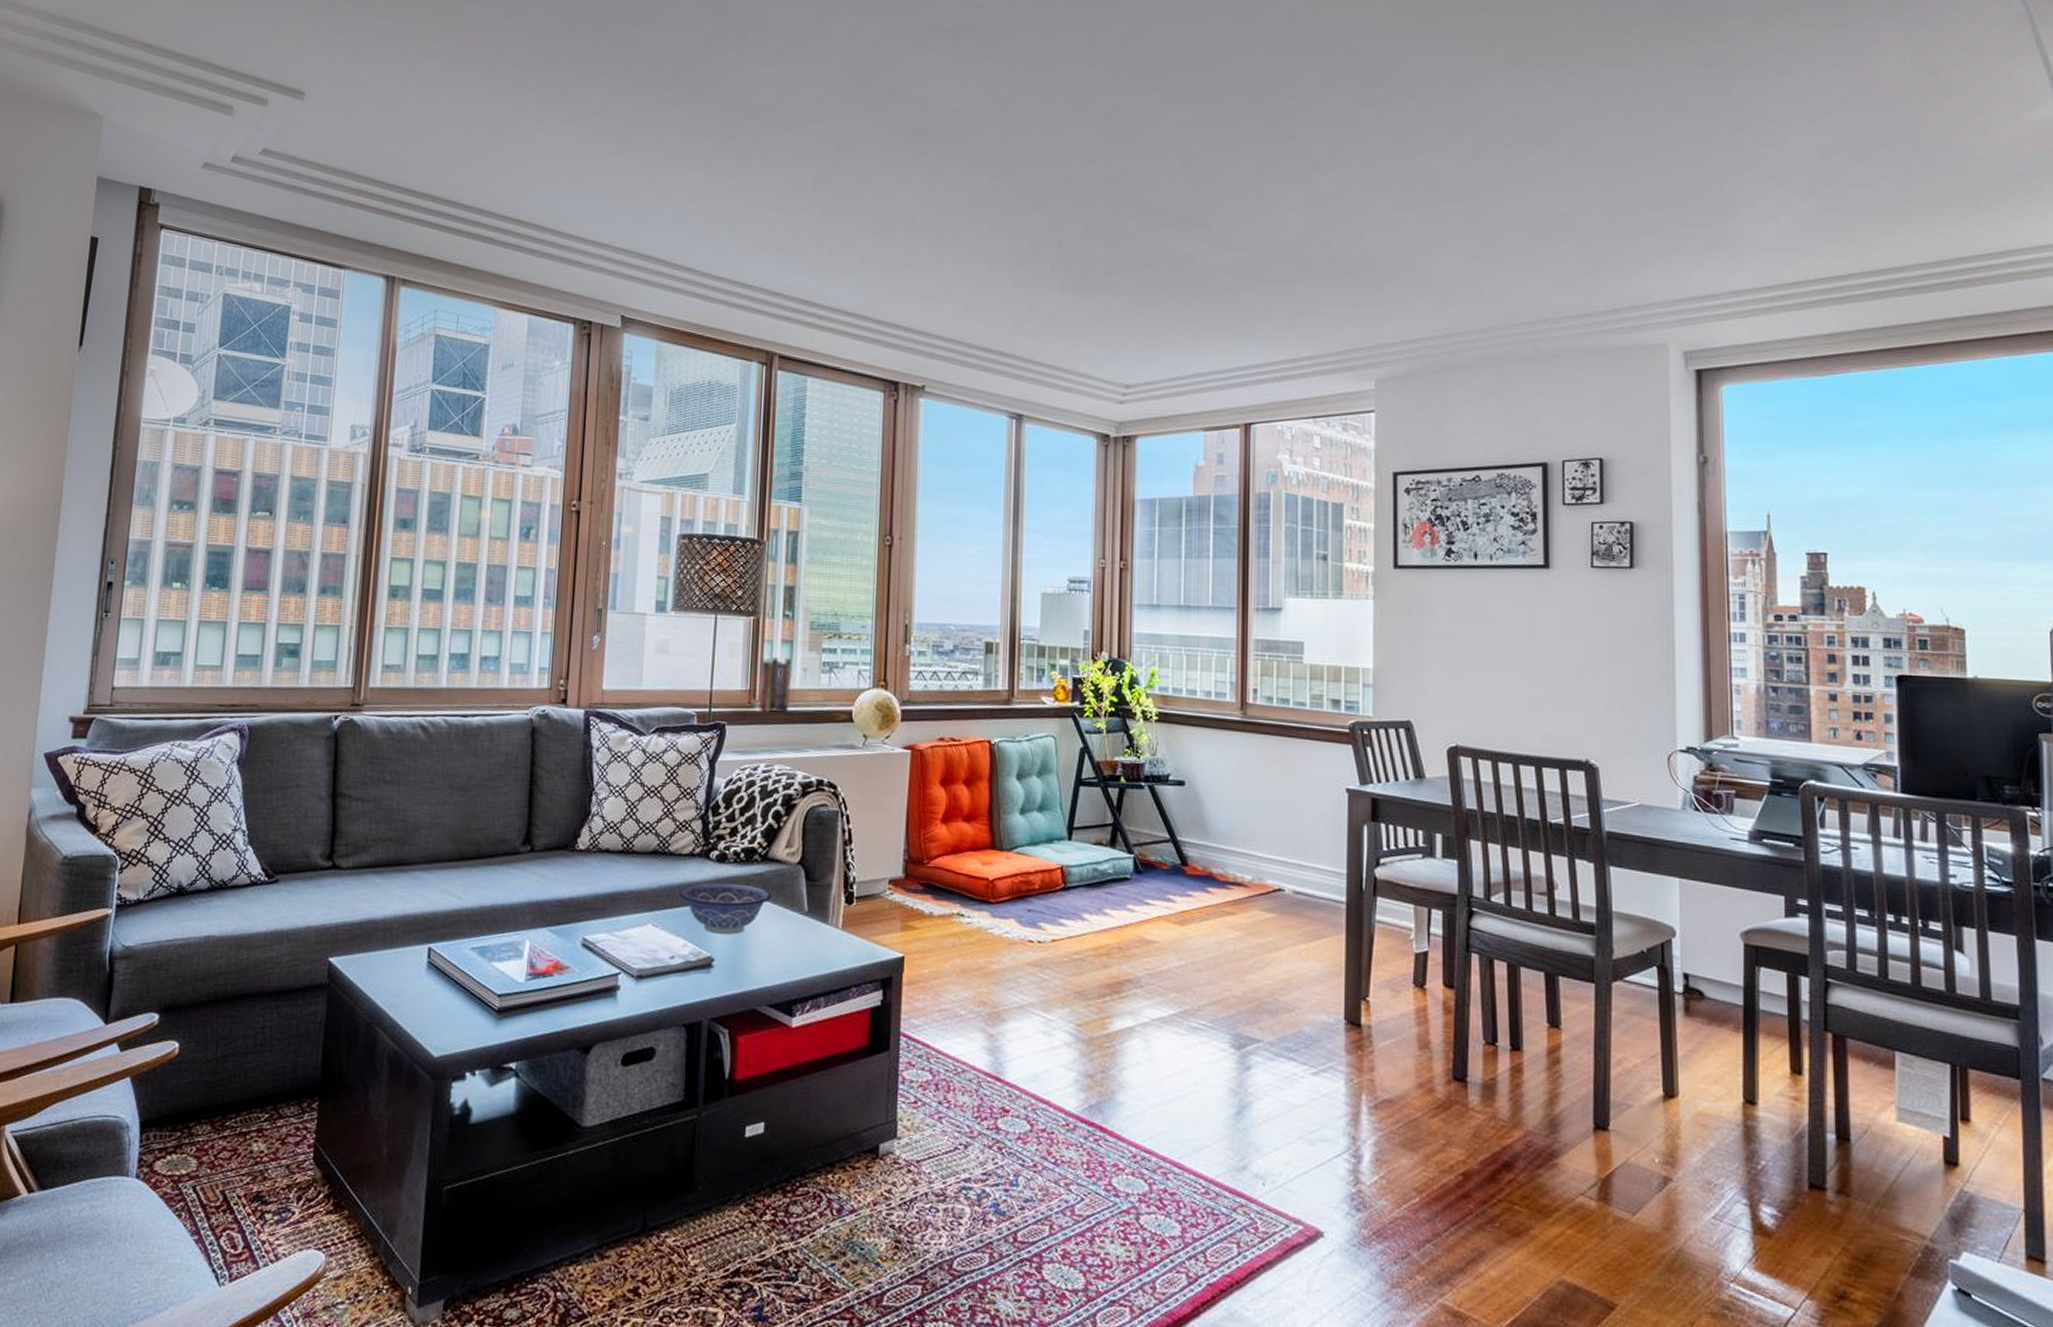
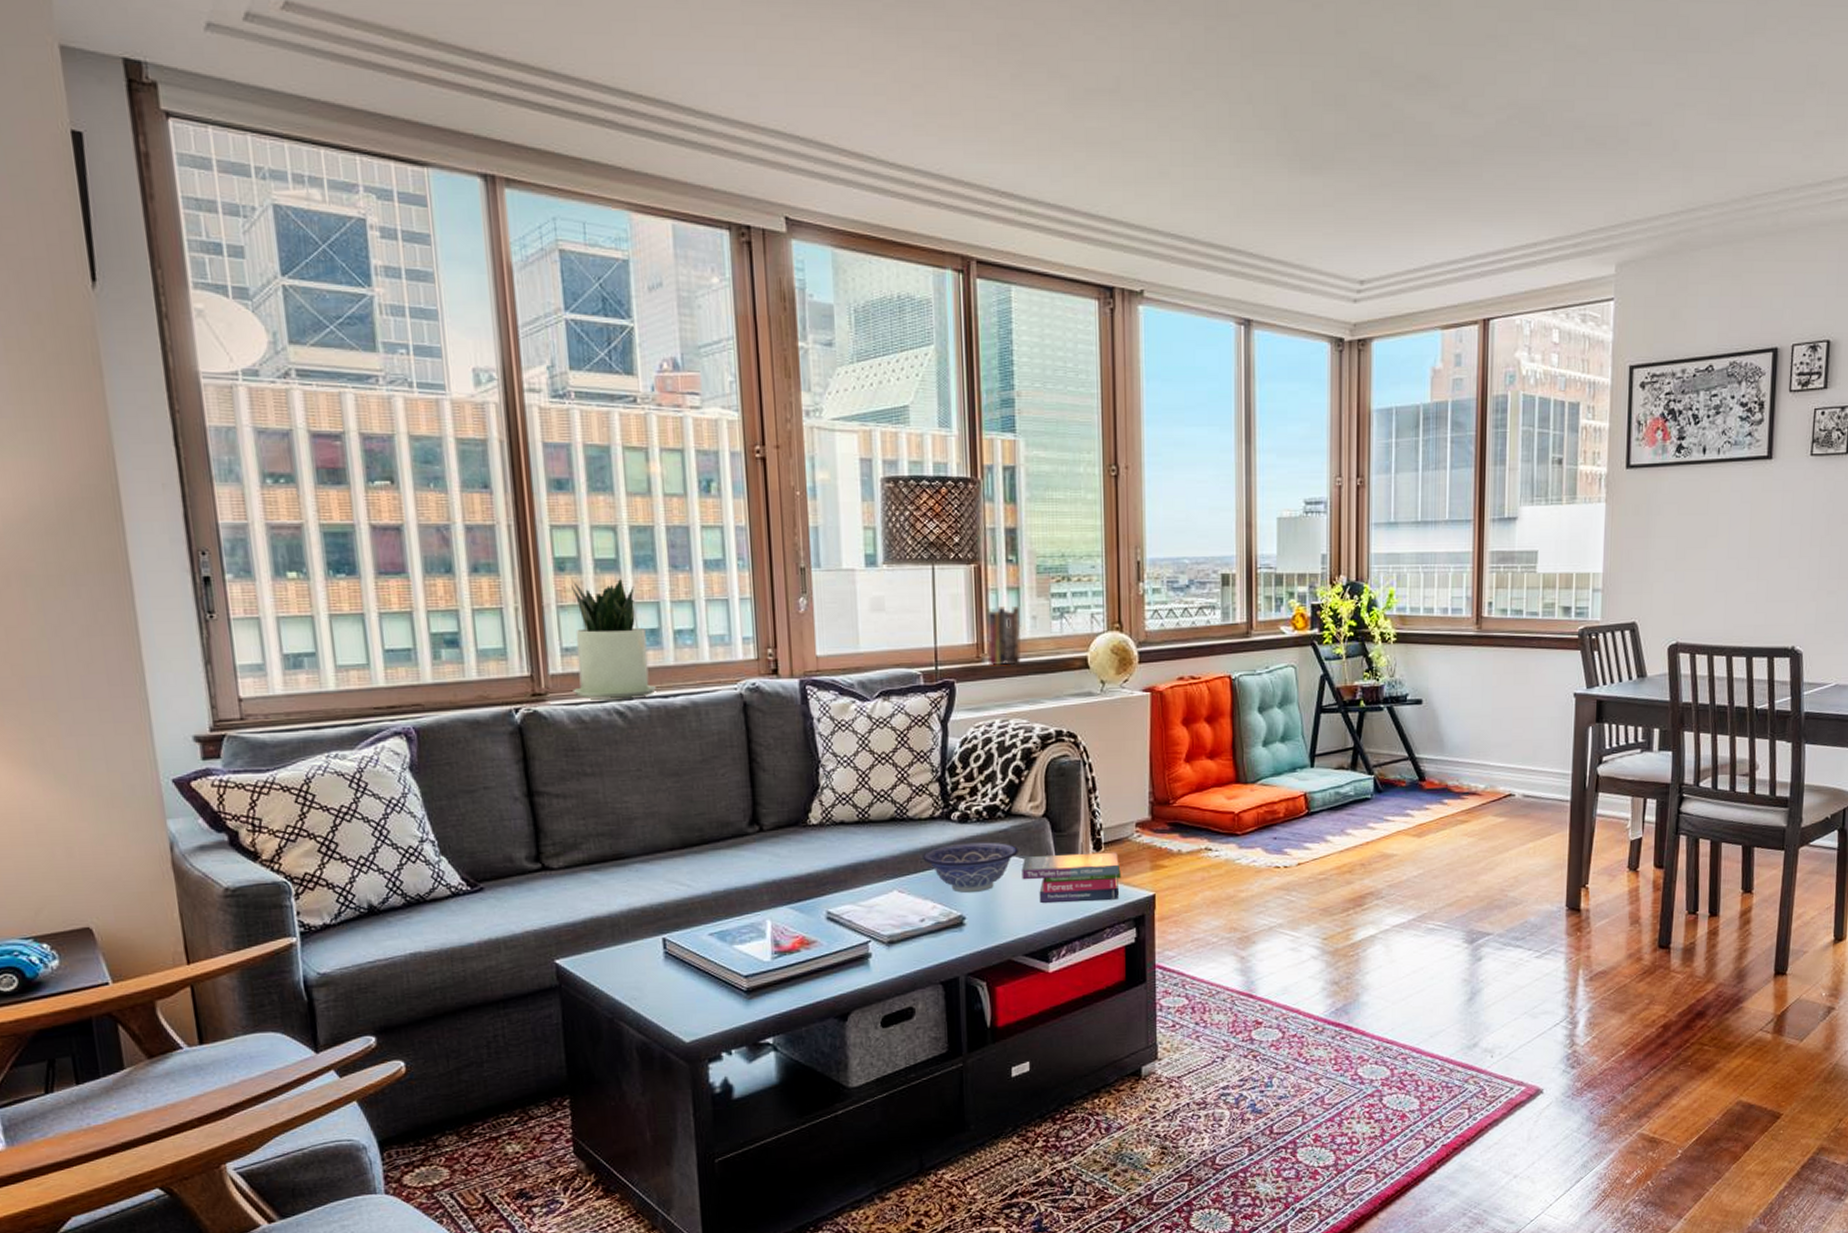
planter: none [386,606,459,715] -> present [572,579,657,700]
books: none [773,903,871,957] -> present [1021,852,1121,903]

